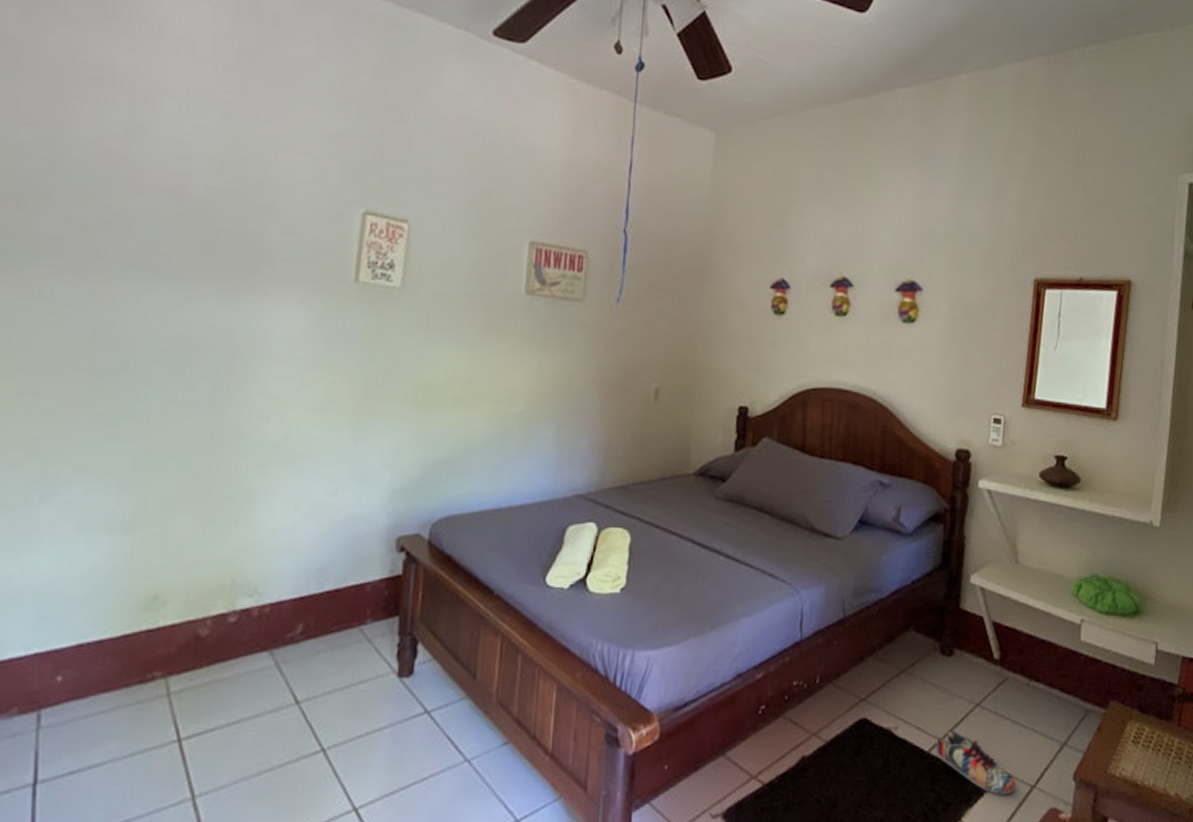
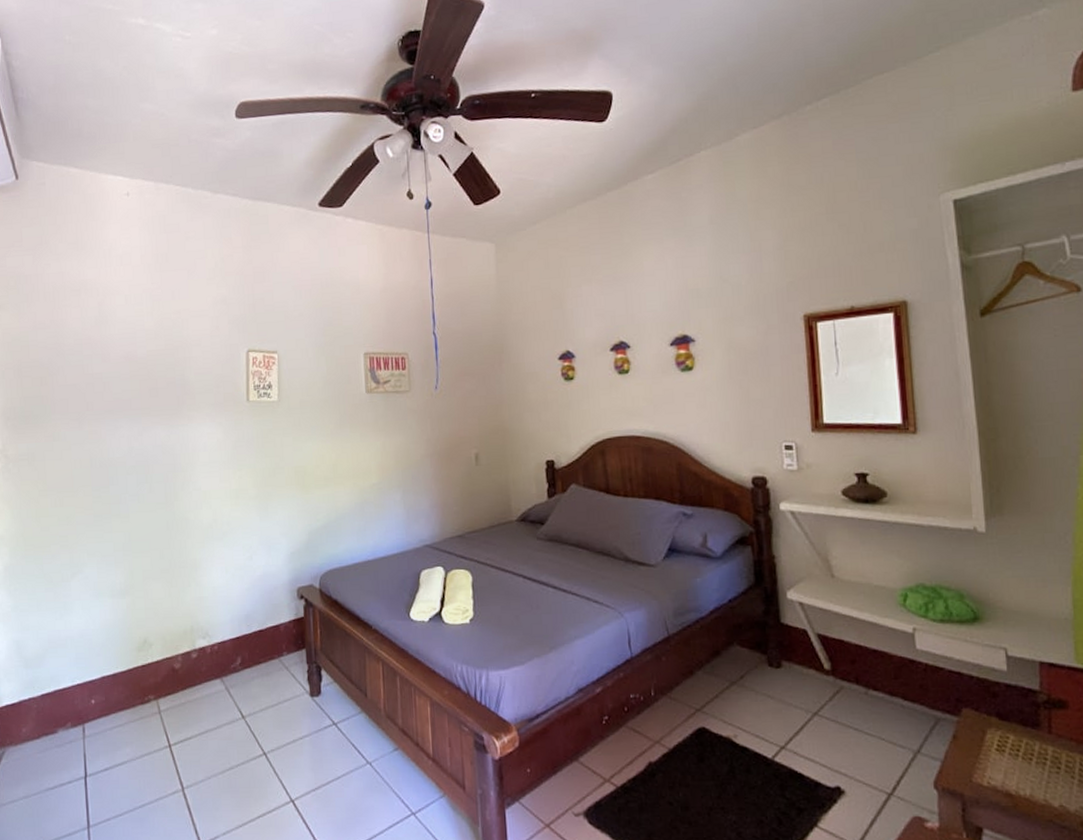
shoe: present [935,728,1016,795] -> none [778,737,870,802]

